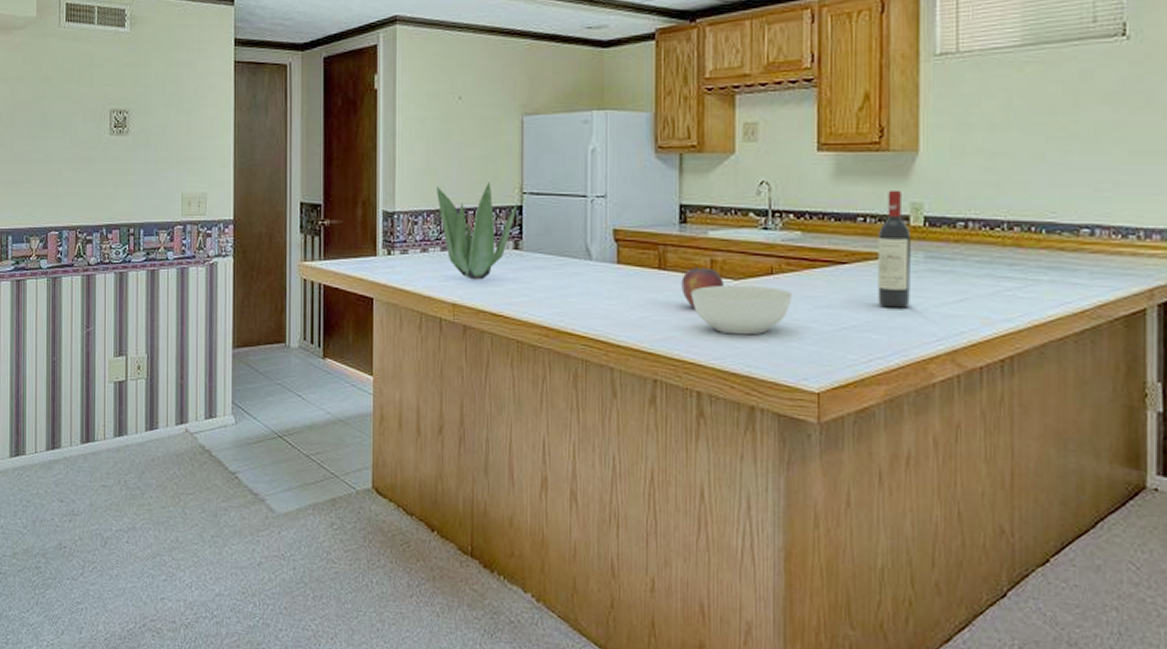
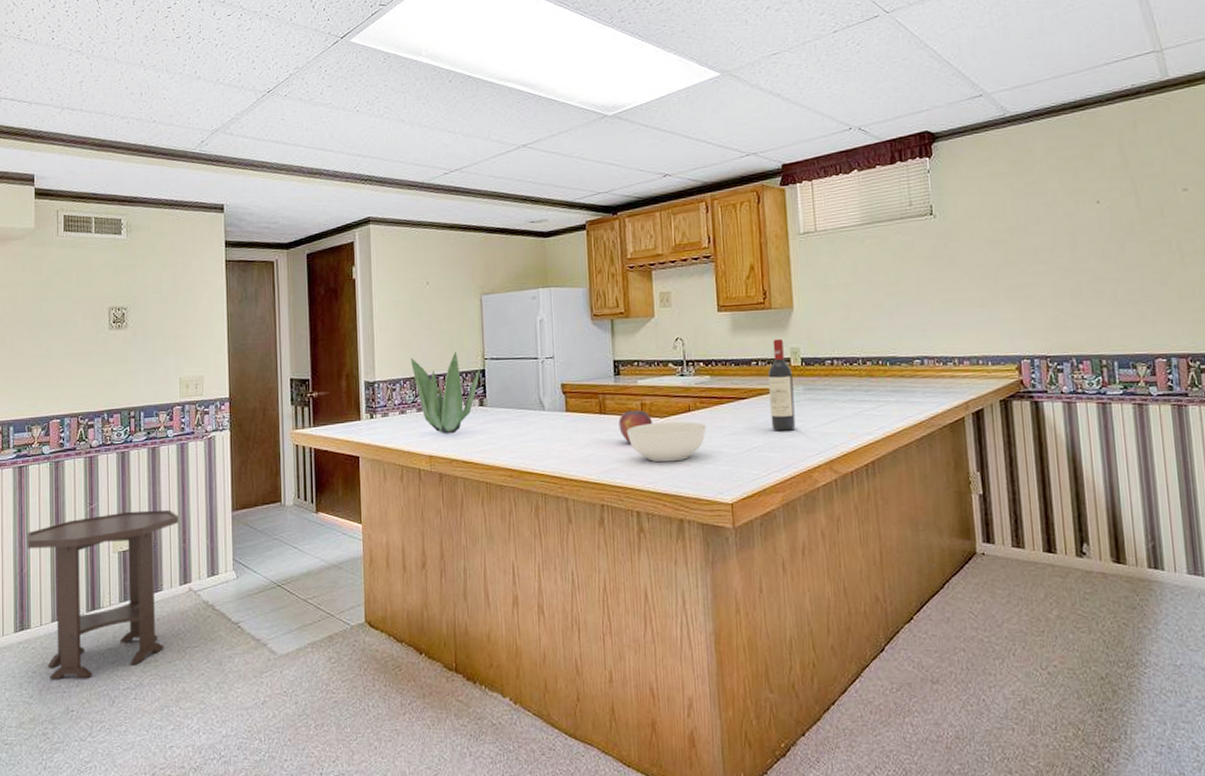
side table: none [23,338,176,515] -> present [26,509,178,680]

